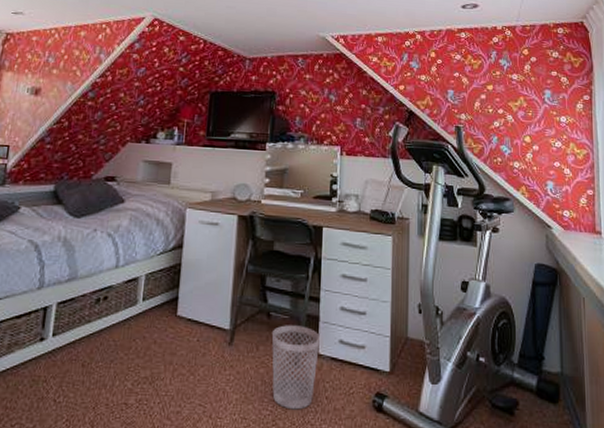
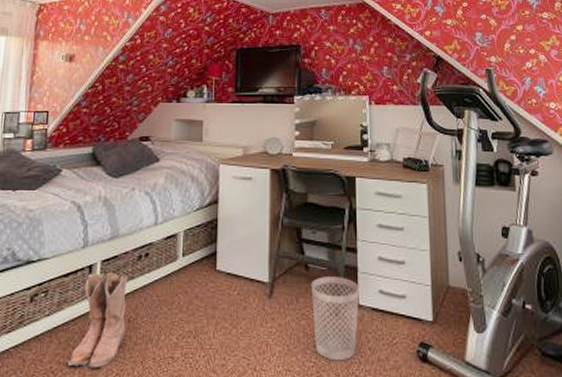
boots: none [14,315,85,414] -> present [67,273,129,369]

